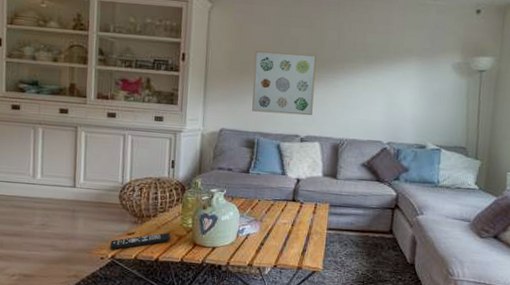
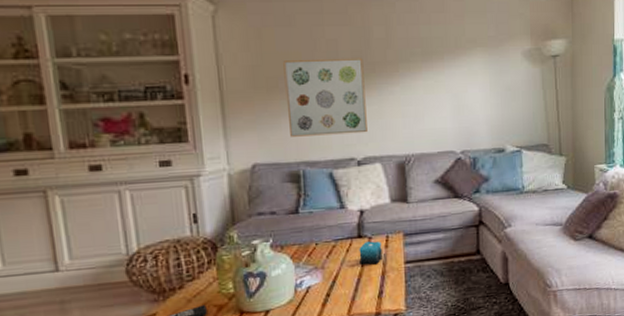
candle: none [291,205,311,227] -> present [359,241,382,266]

